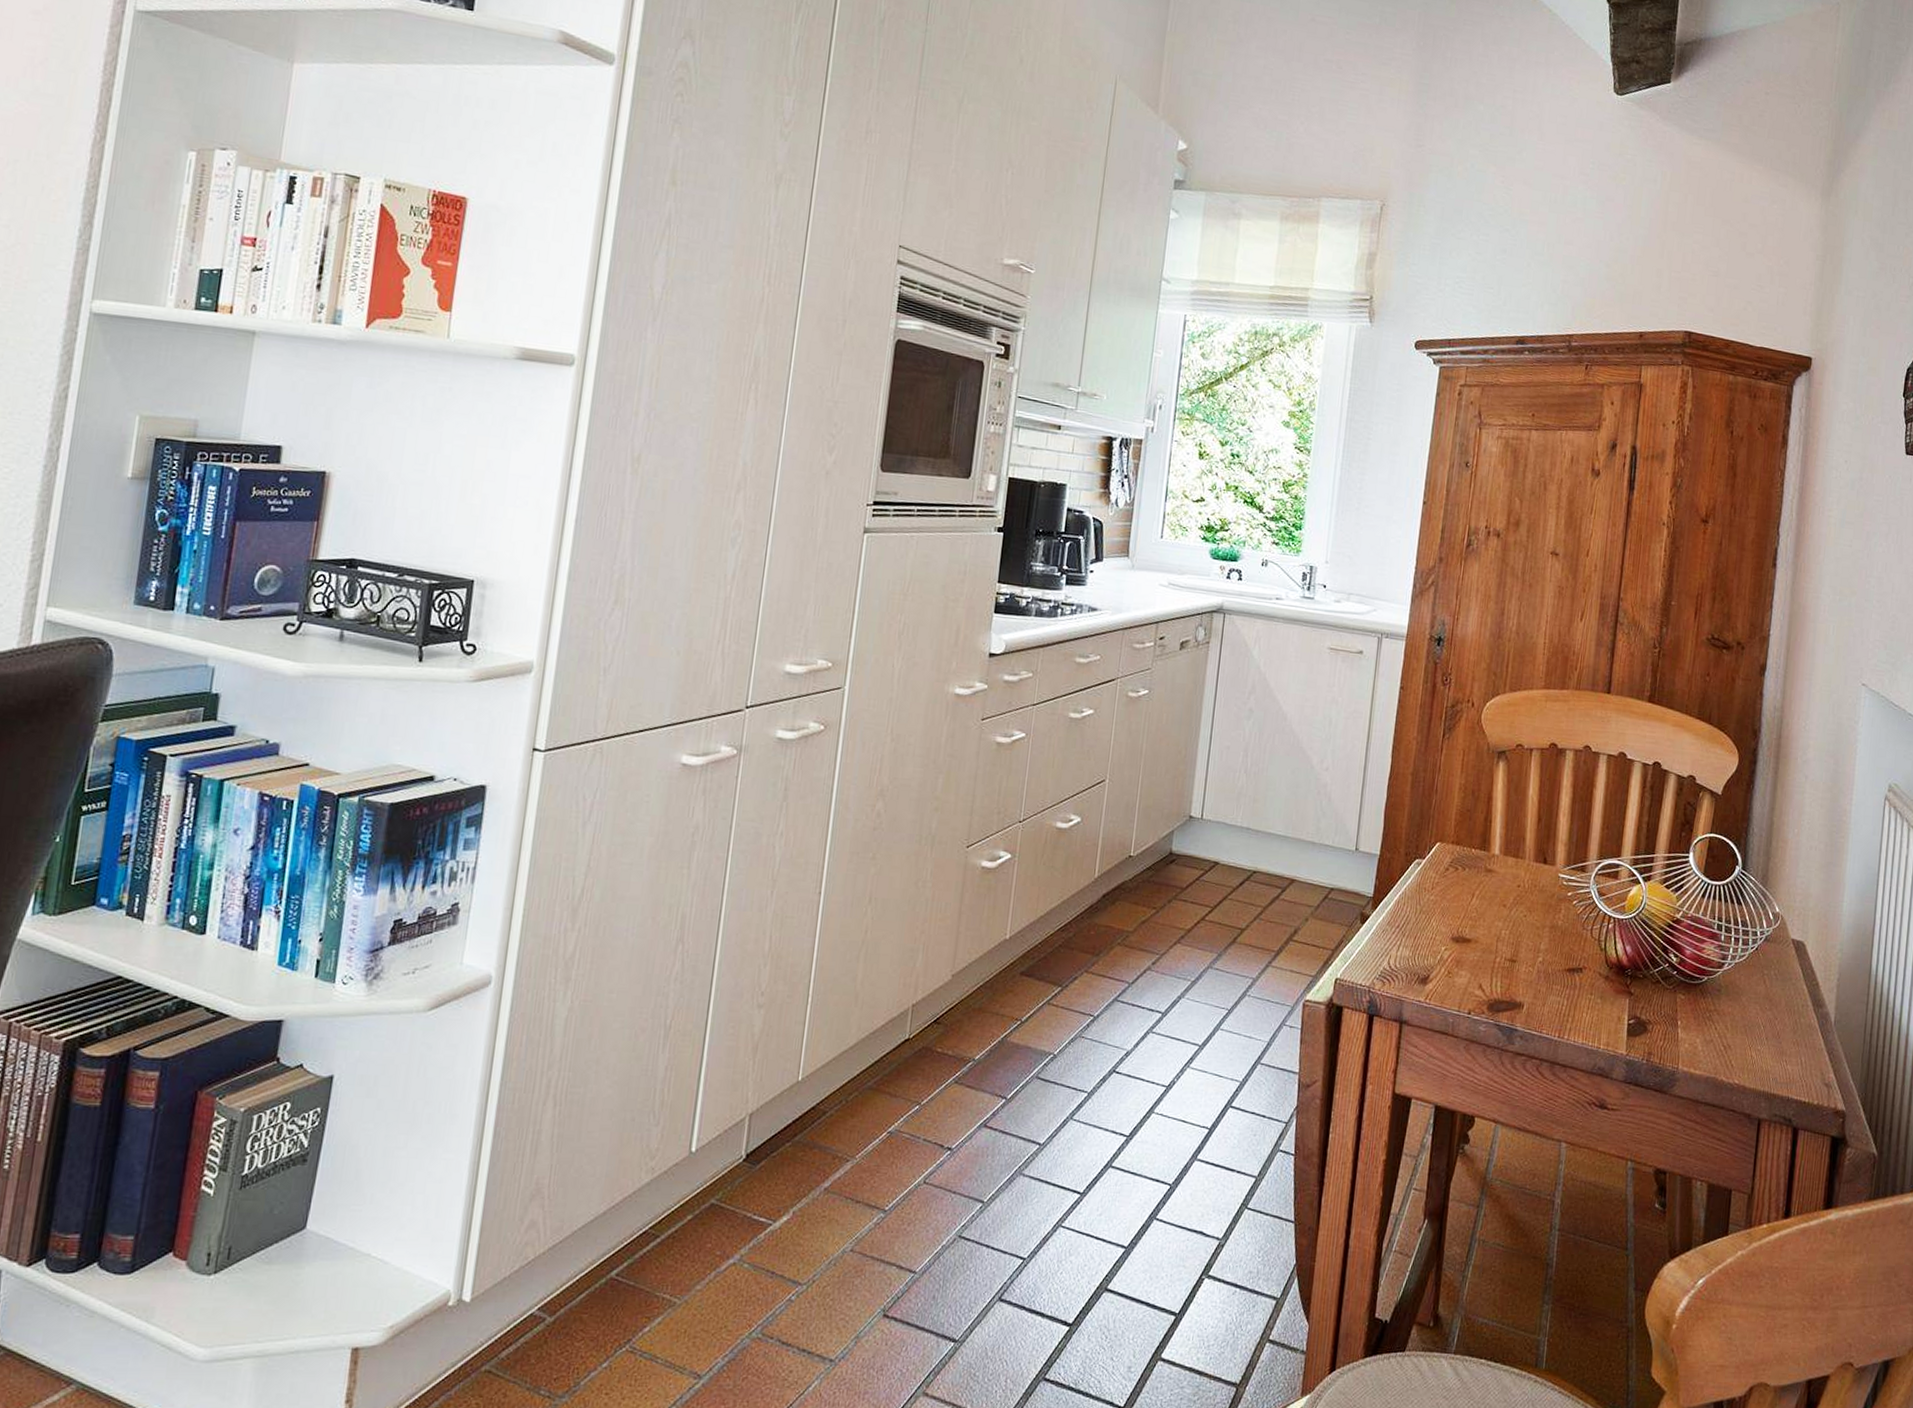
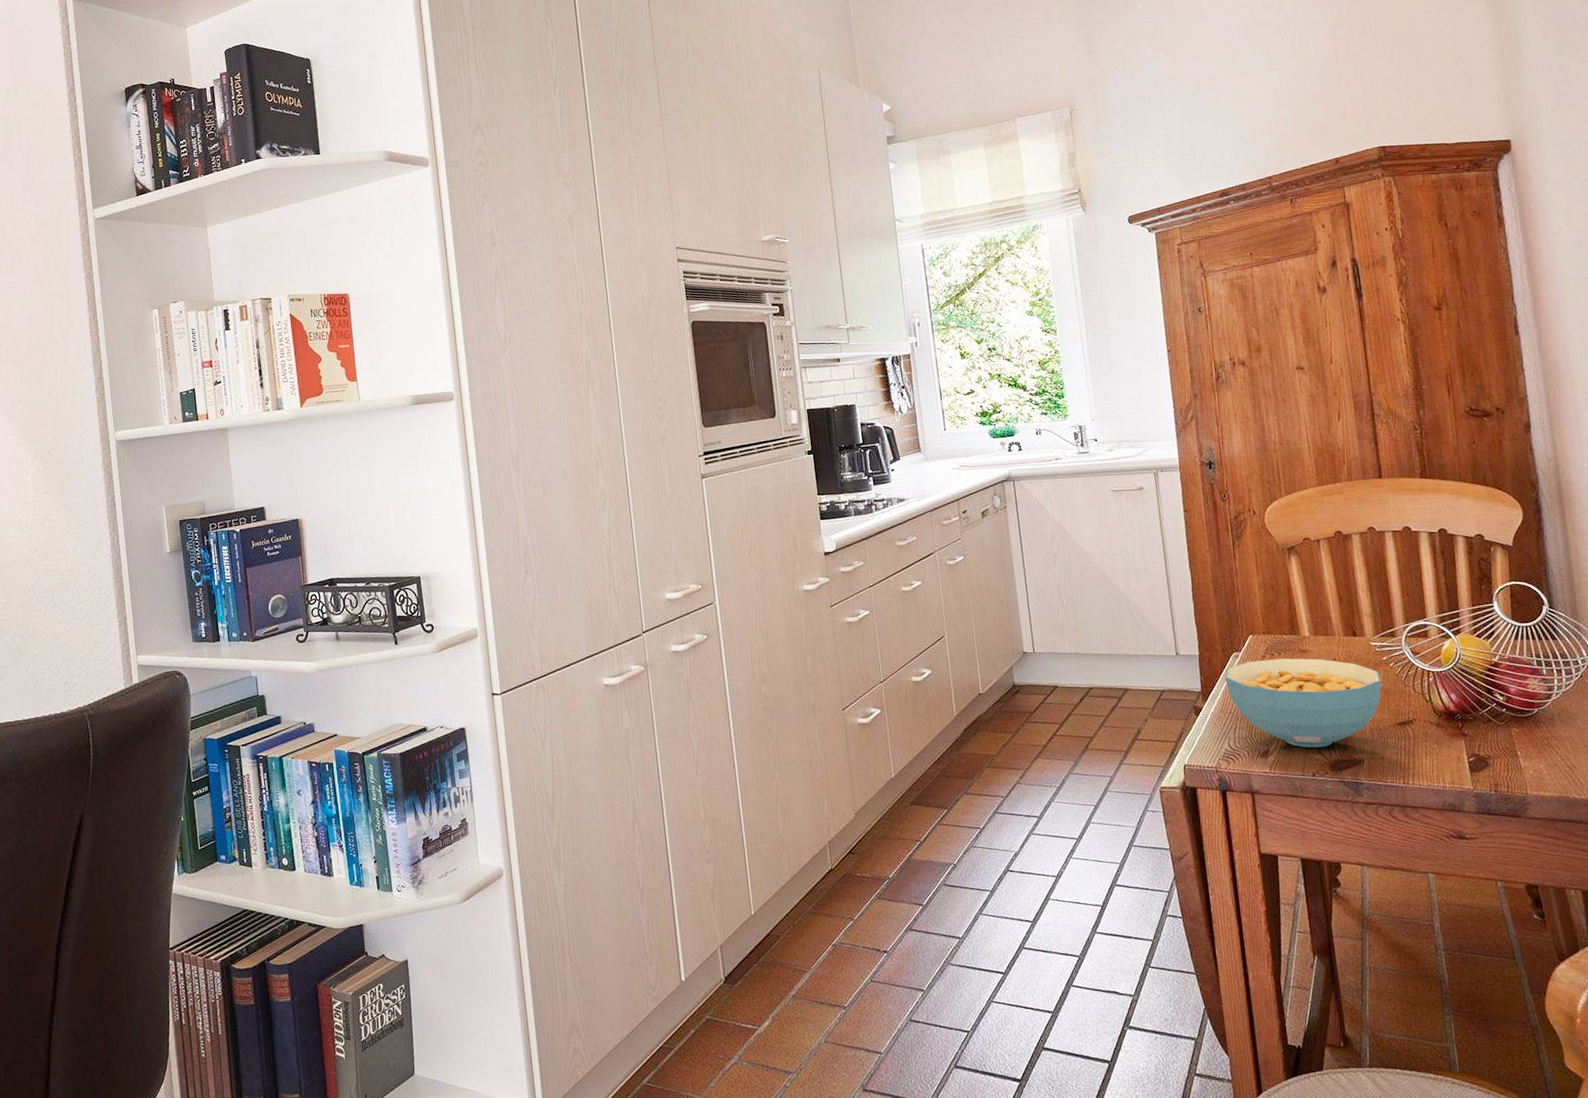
cereal bowl: none [1400,872,1561,983] -> present [1224,658,1382,748]

